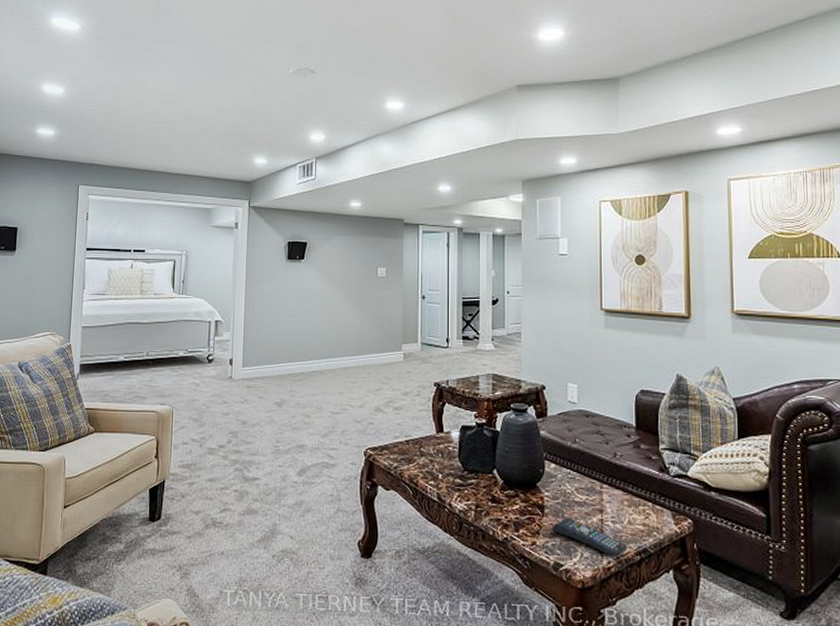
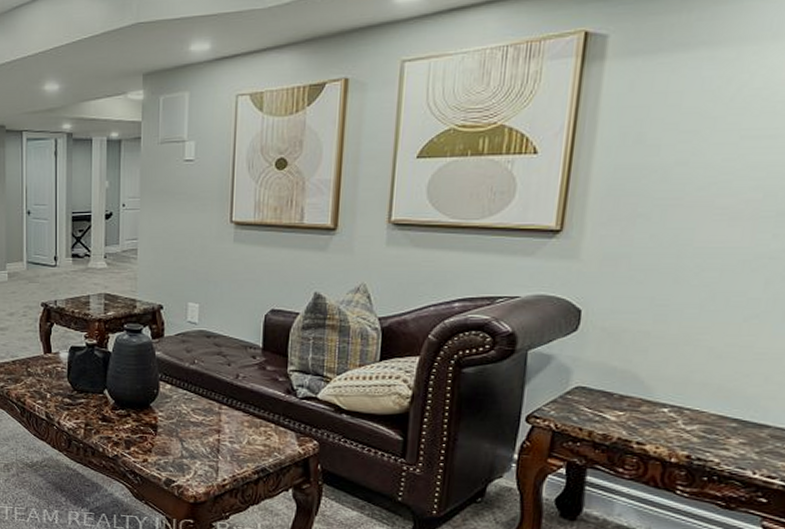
remote control: present [551,517,627,557] -> none [164,436,245,475]

